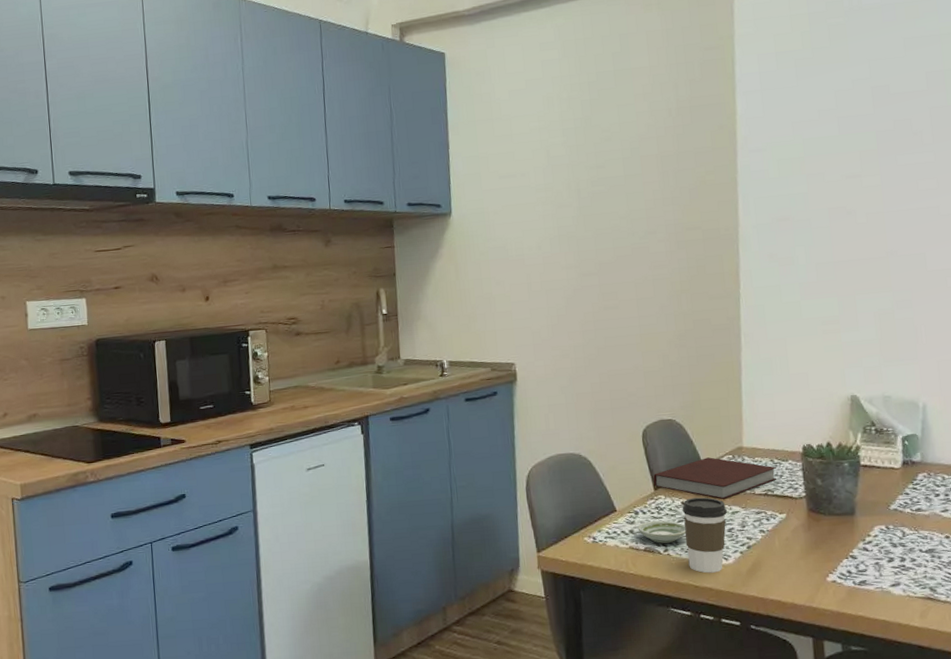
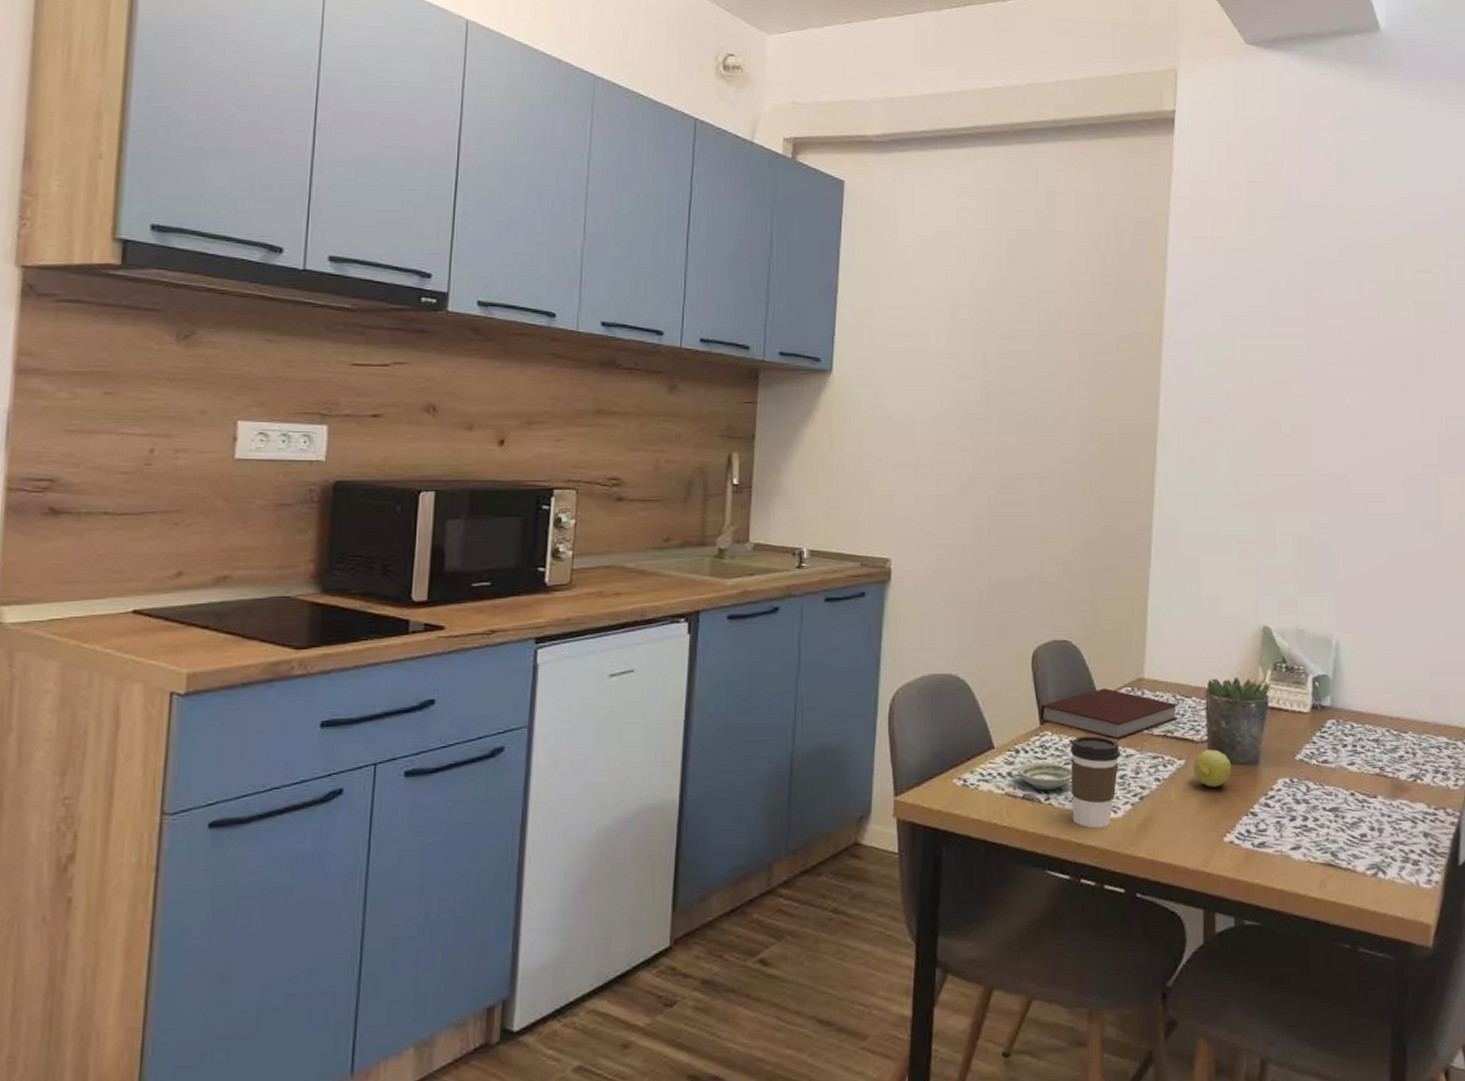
fruit: none [794,504,830,536] -> present [1193,749,1232,787]

